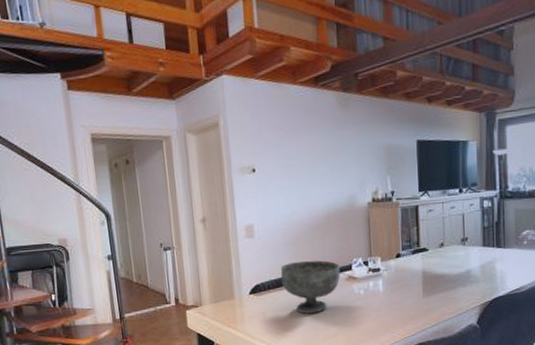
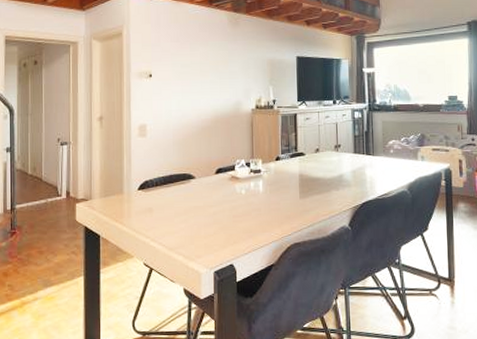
decorative bowl: present [280,260,341,314] -> none [168,160,224,211]

